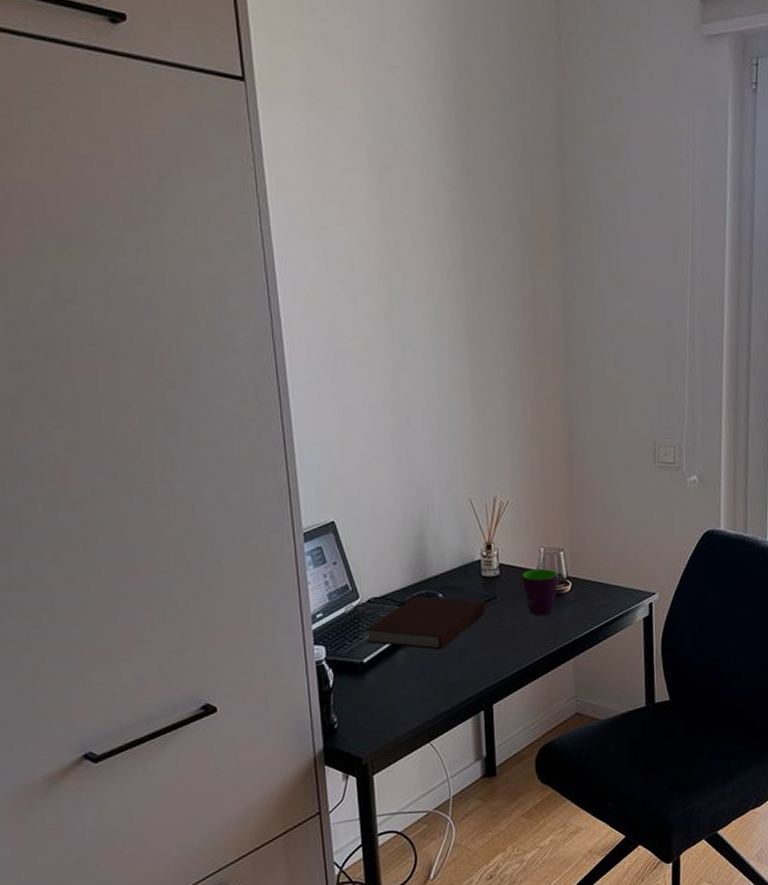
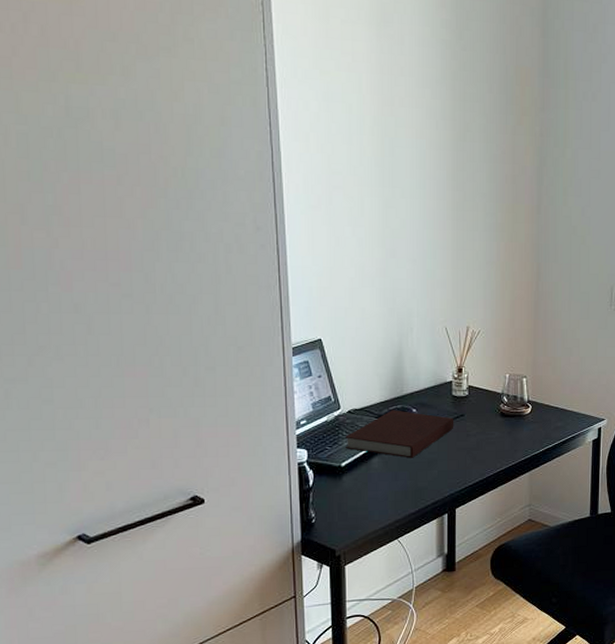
mug: present [522,568,558,616] -> none [488,392,520,434]

